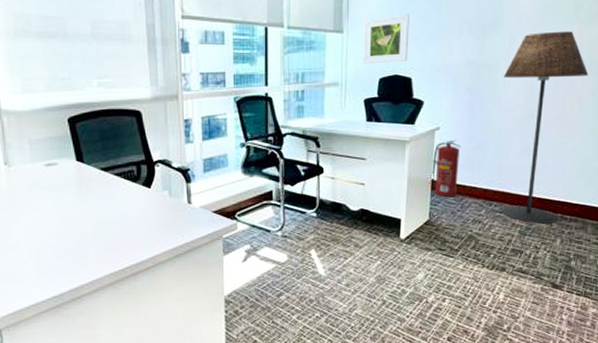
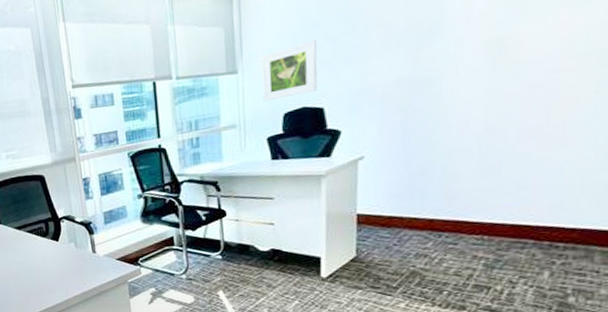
fire extinguisher: present [429,139,462,198] -> none [354,167,395,232]
floor lamp: present [502,31,589,224] -> none [449,17,587,255]

